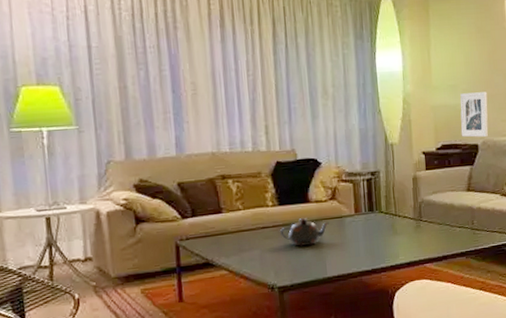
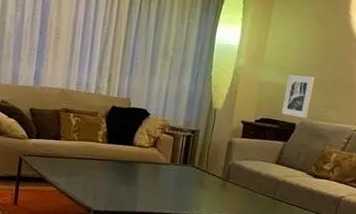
teapot: present [280,218,330,246] -> none [104,158,148,183]

